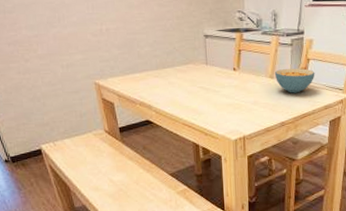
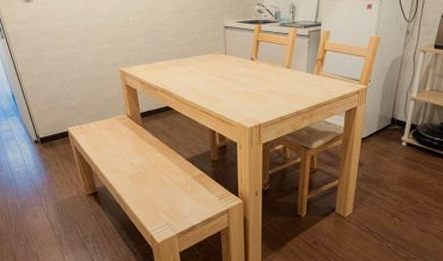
cereal bowl: present [274,68,315,93] -> none [291,58,332,83]

